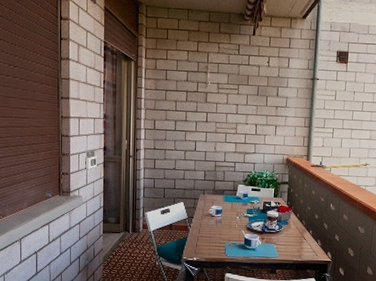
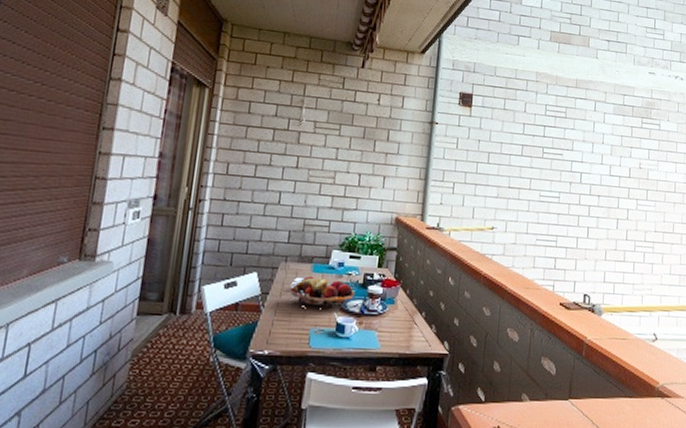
fruit basket: none [208,204,257,228] -> present [289,275,355,309]

